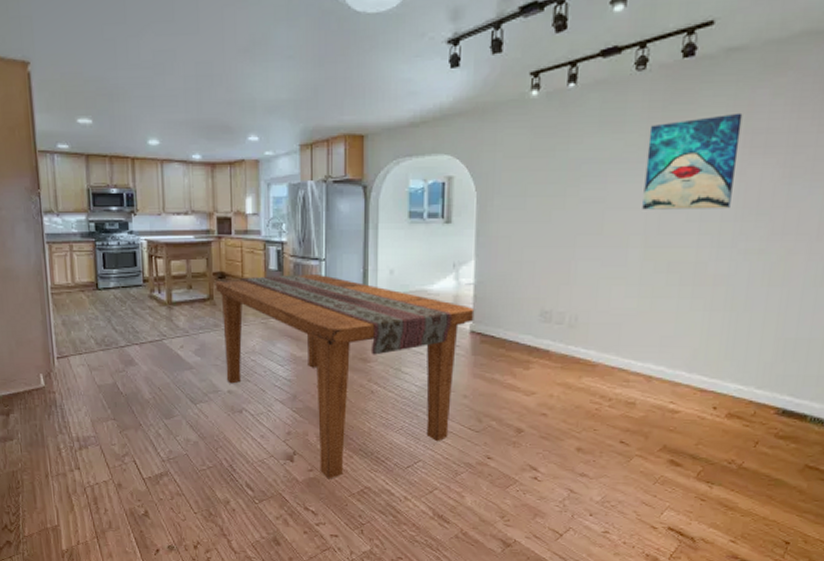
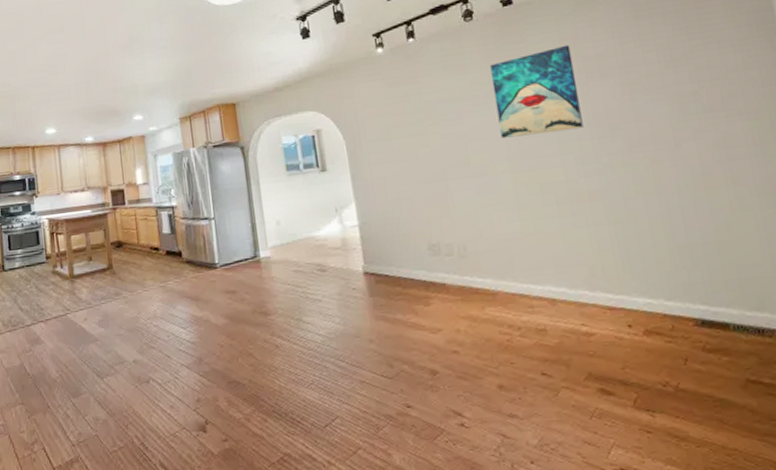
dining table: present [215,275,475,479] -> none [113,233,365,449]

